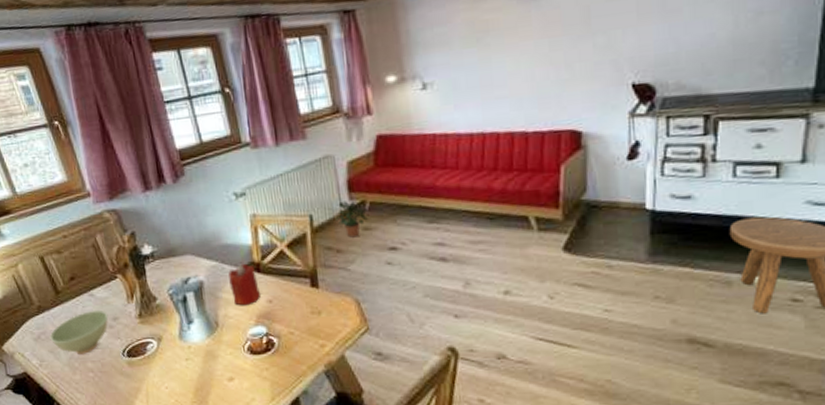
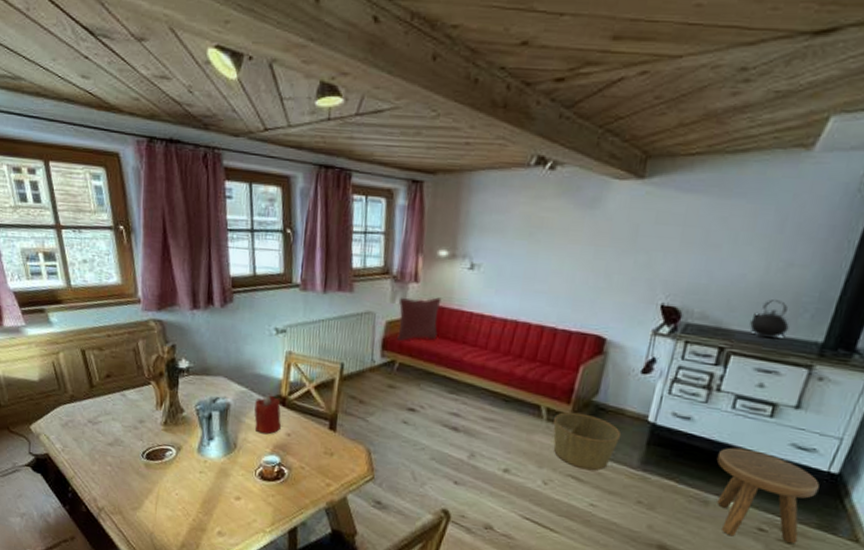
bowl: present [49,310,109,354] -> none [76,409,136,448]
potted plant: present [335,201,370,238] -> none [364,357,398,393]
pillow: none [357,125,404,179] -> present [397,297,442,341]
basket: none [545,215,621,275] -> present [553,412,622,471]
kettle: none [731,53,774,96] -> present [750,299,789,339]

